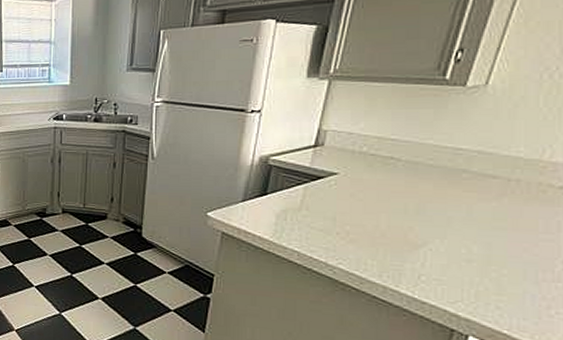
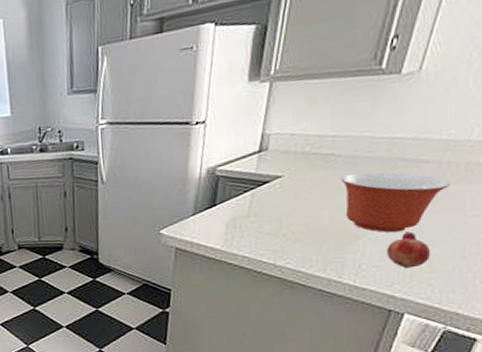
mixing bowl: none [399,179,521,247] -> present [340,171,451,233]
fruit: none [449,247,499,287] -> present [386,231,431,269]

